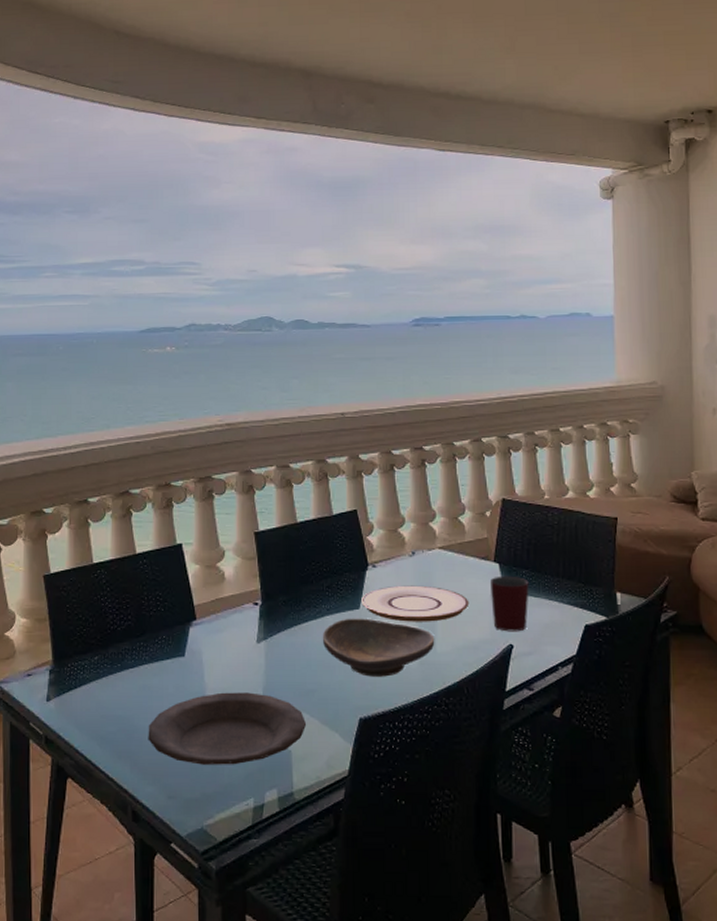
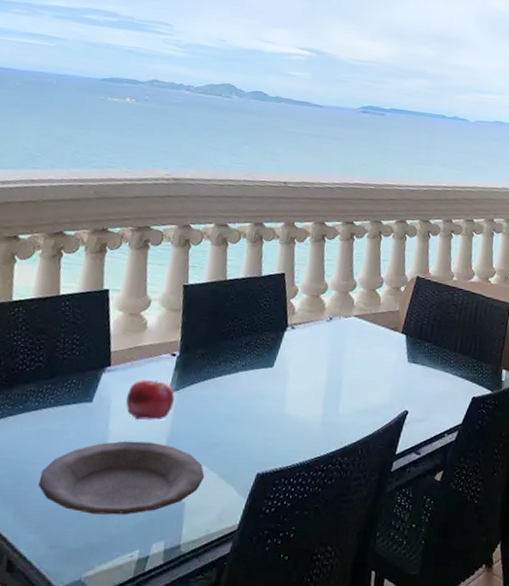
fruit: none [217,630,264,671] -> present [126,379,175,421]
decorative bowl: present [322,618,435,677] -> none [233,375,339,434]
plate: present [361,585,470,622] -> none [276,348,375,385]
mug: present [491,576,529,632] -> none [393,346,430,400]

